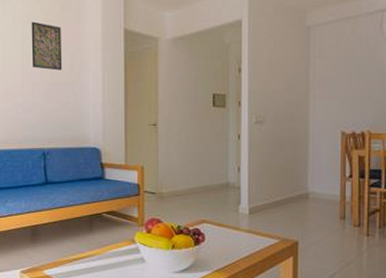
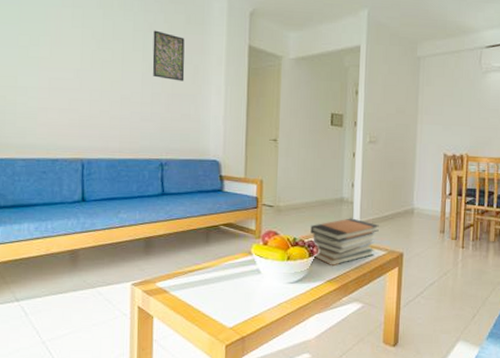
book stack: none [195,204,270,256] -> present [310,218,379,267]

